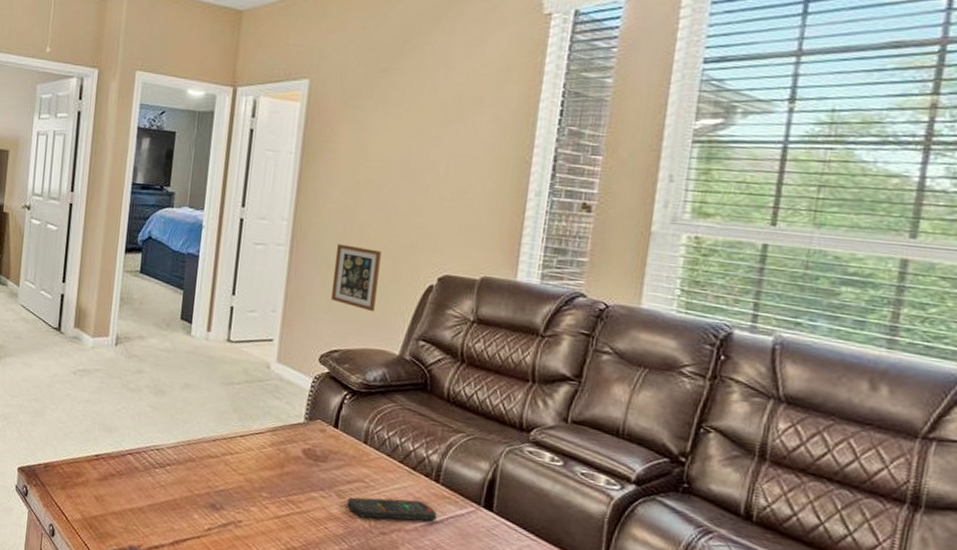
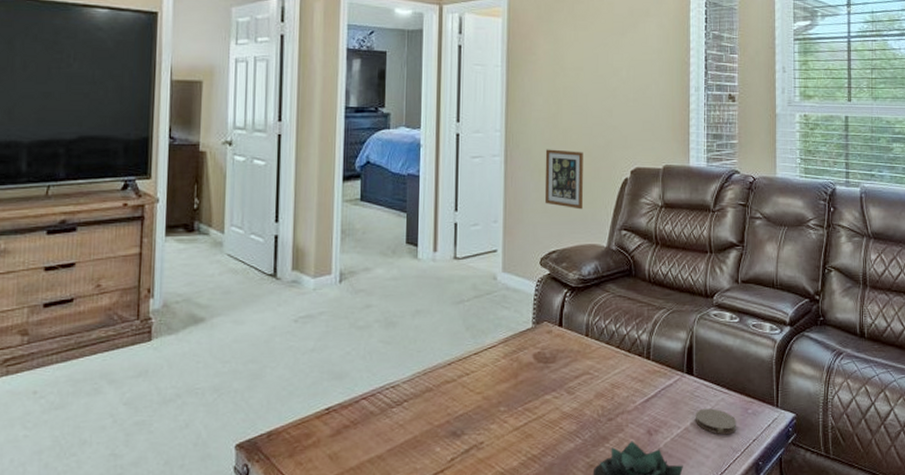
remote control: present [347,497,437,521] -> none [577,380,652,409]

